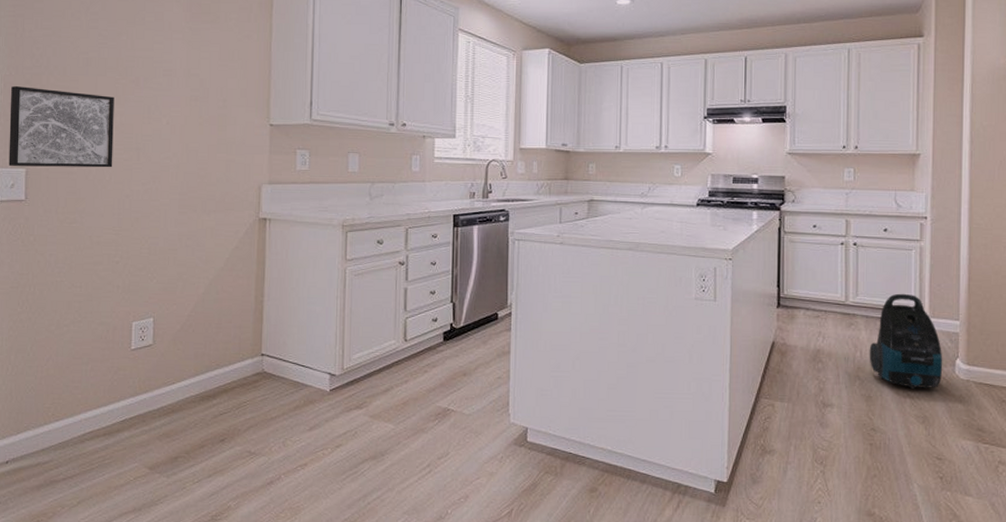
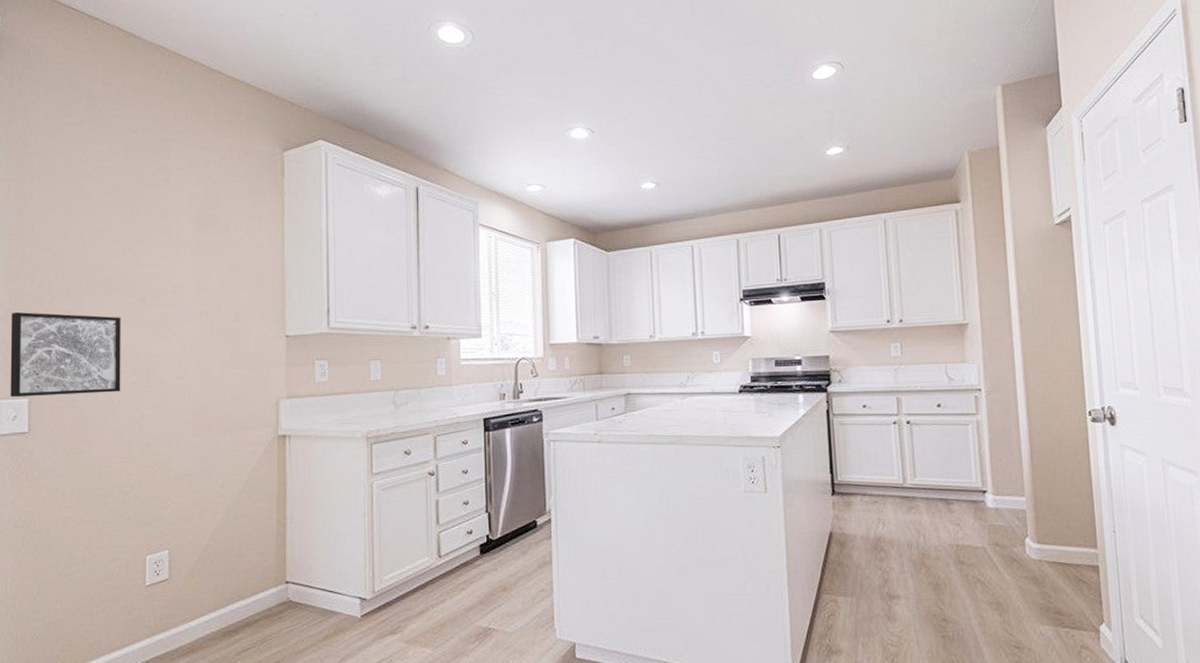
vacuum cleaner: present [869,293,943,389] -> none [932,471,1013,573]

